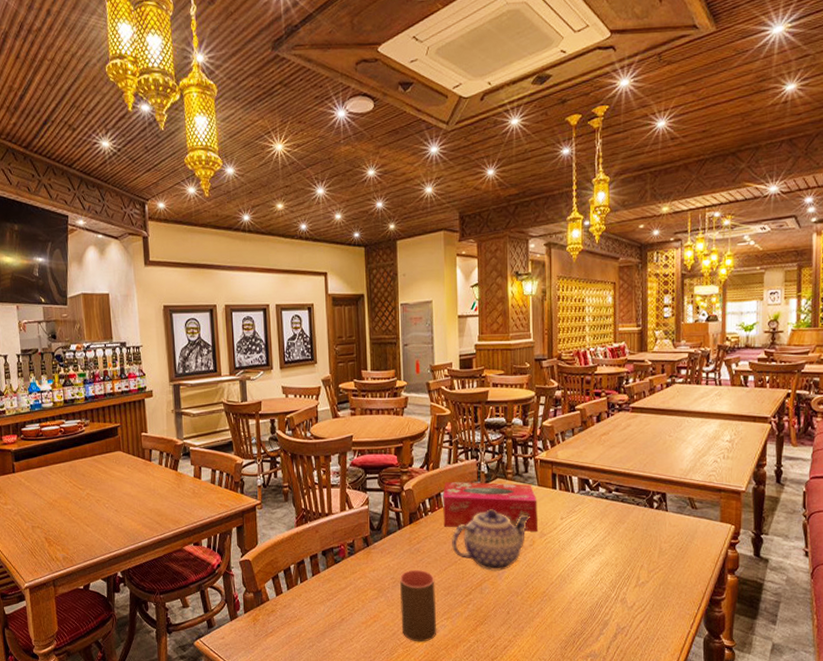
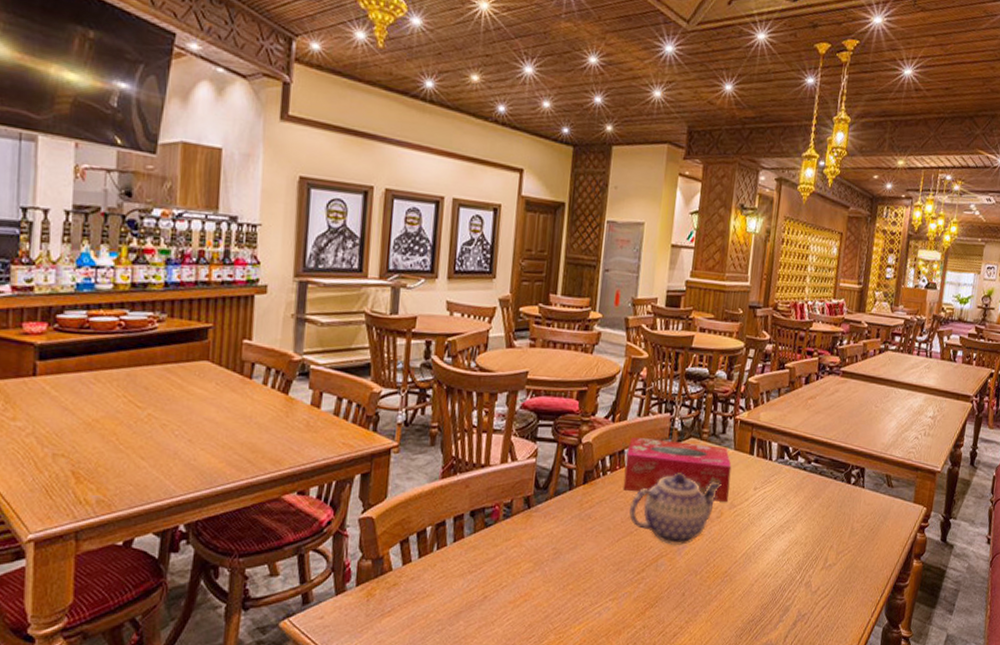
cup: present [399,569,437,642] -> none [557,539,605,627]

